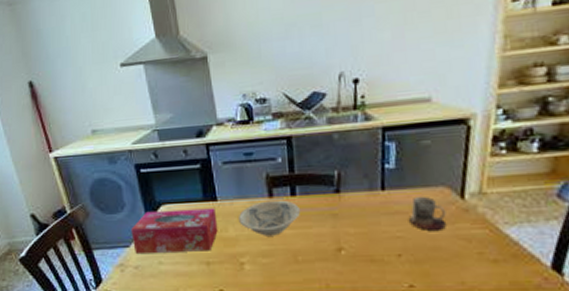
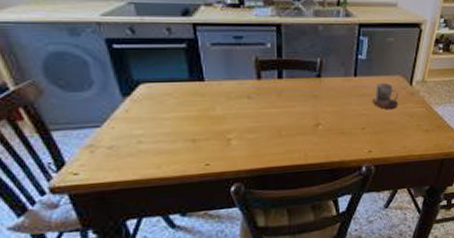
tissue box: present [131,208,218,253] -> none [102,88,205,133]
bowl: present [239,199,301,236] -> none [227,82,287,115]

